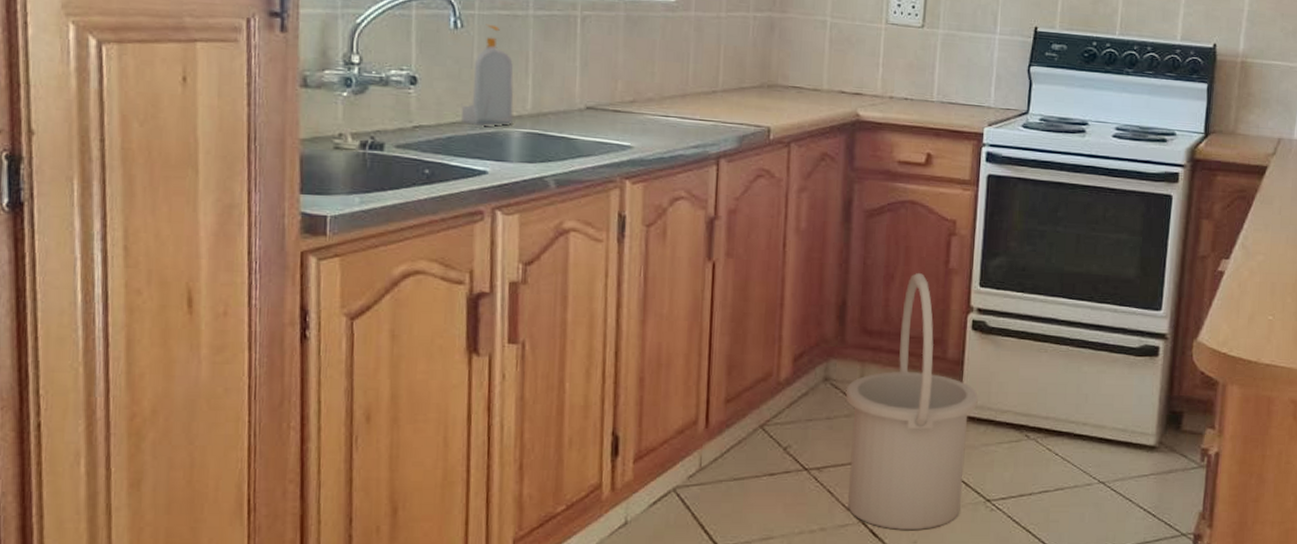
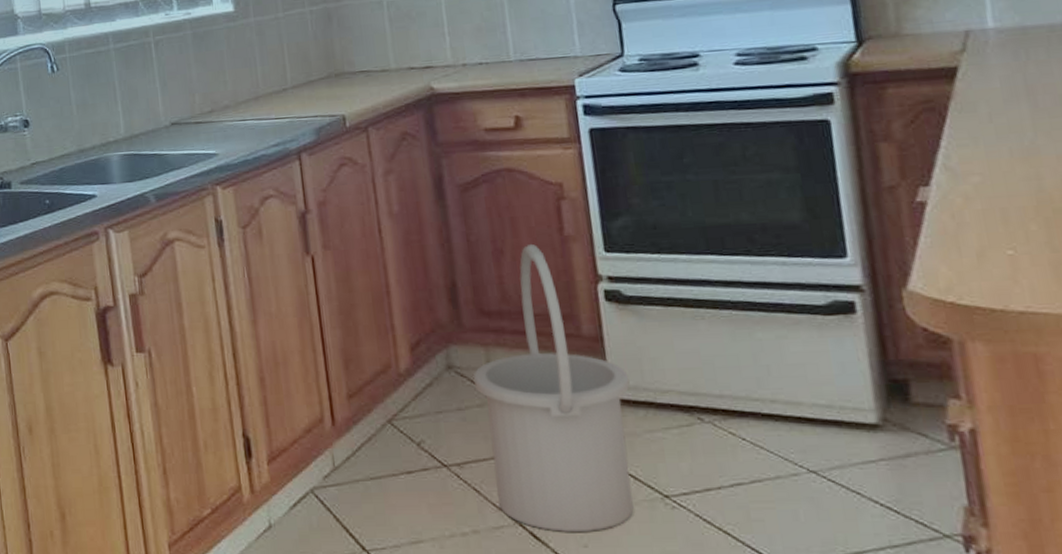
soap bottle: present [461,24,514,127] -> none [66,63,111,156]

